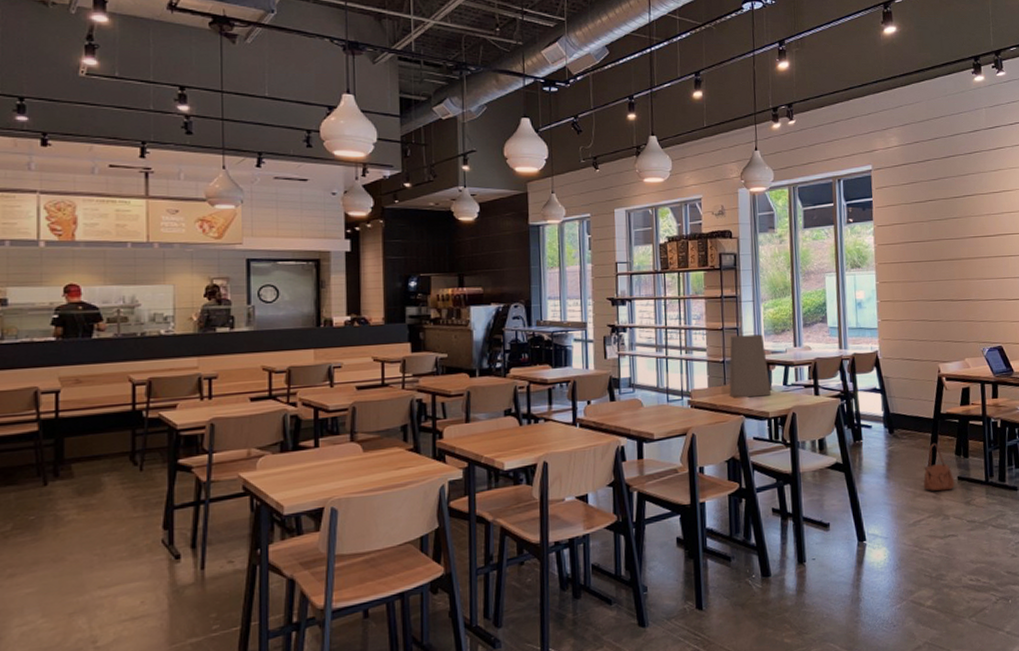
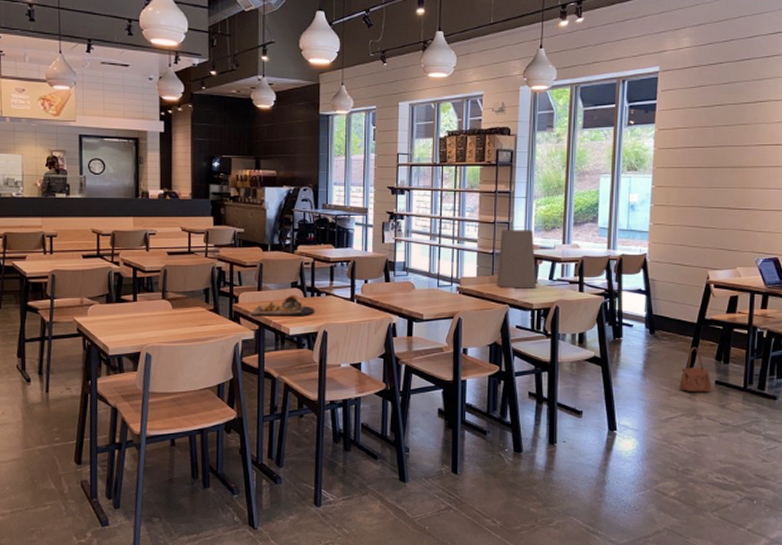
food tray: none [459,423,532,452] -> present [251,294,314,317]

